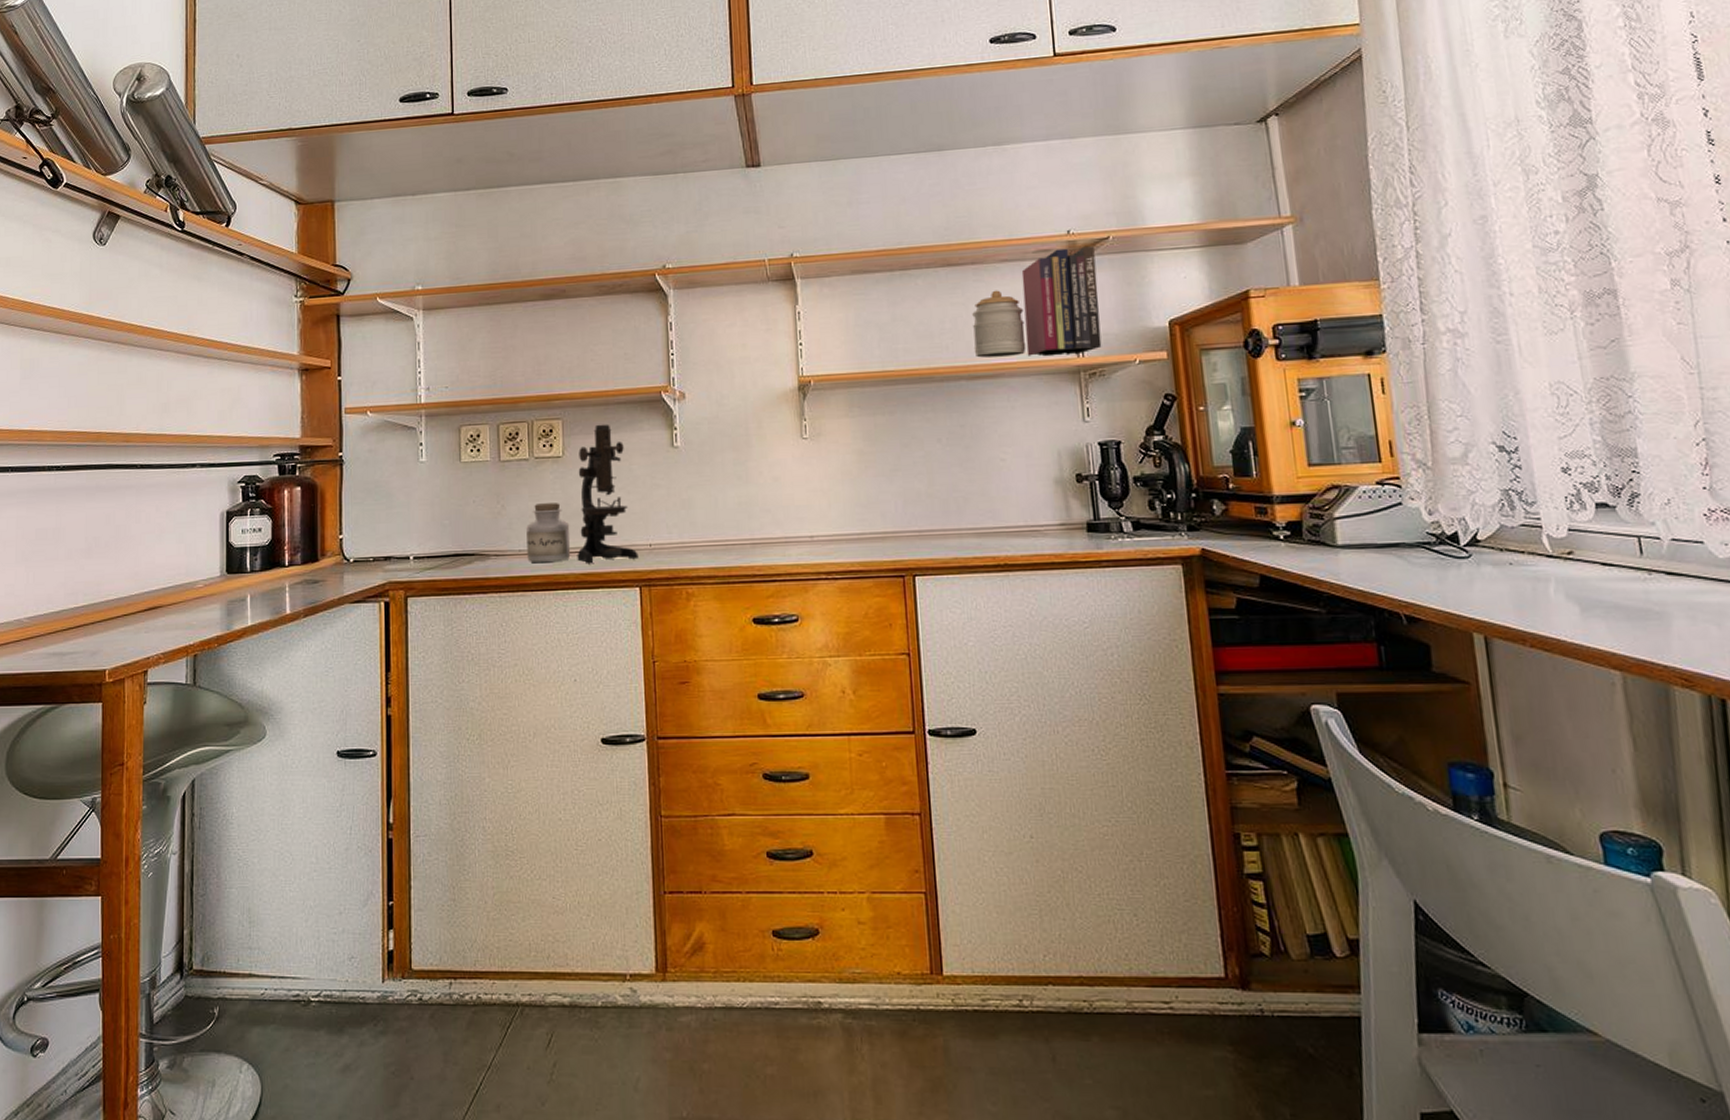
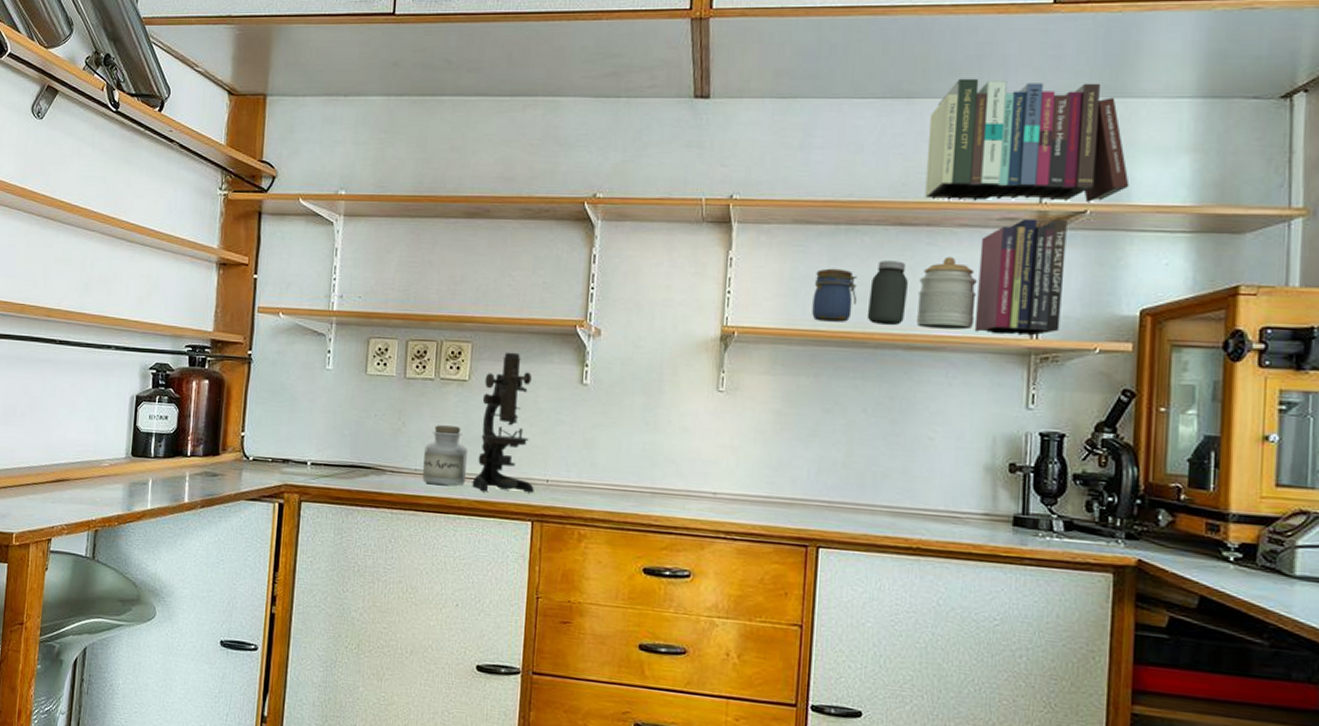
jar: none [878,311,919,362] -> present [812,268,858,322]
jar: none [929,299,964,360] -> present [866,260,908,326]
books: none [961,123,1143,241] -> present [924,78,1130,202]

